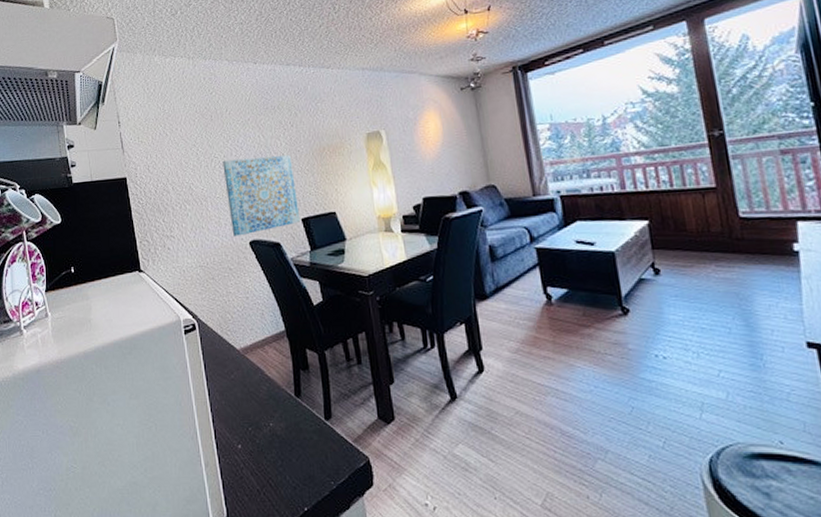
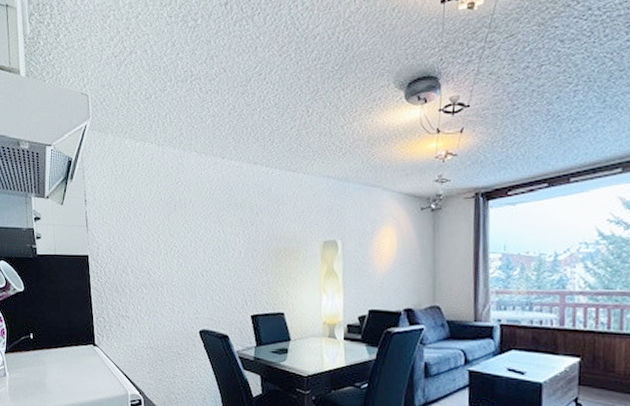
wall art: present [223,154,301,236] -> none [181,250,250,324]

